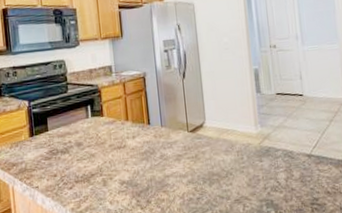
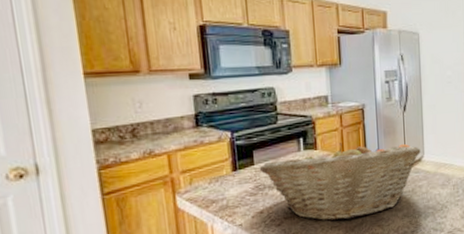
fruit basket: none [52,109,202,186] -> present [259,143,421,221]

